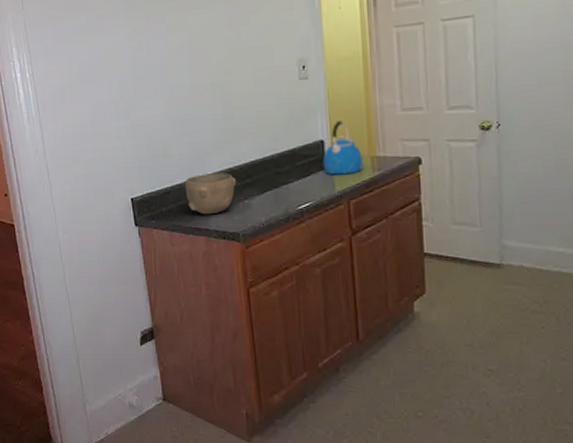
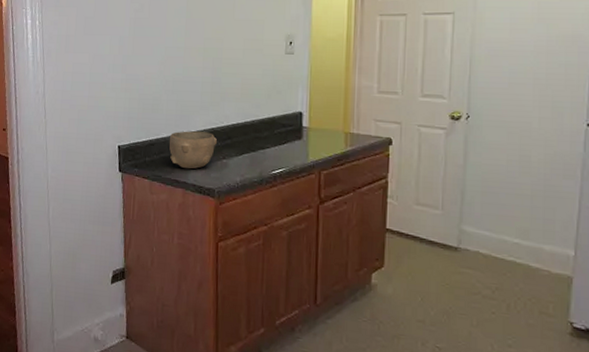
kettle: present [323,121,363,175] -> none [299,96,337,147]

